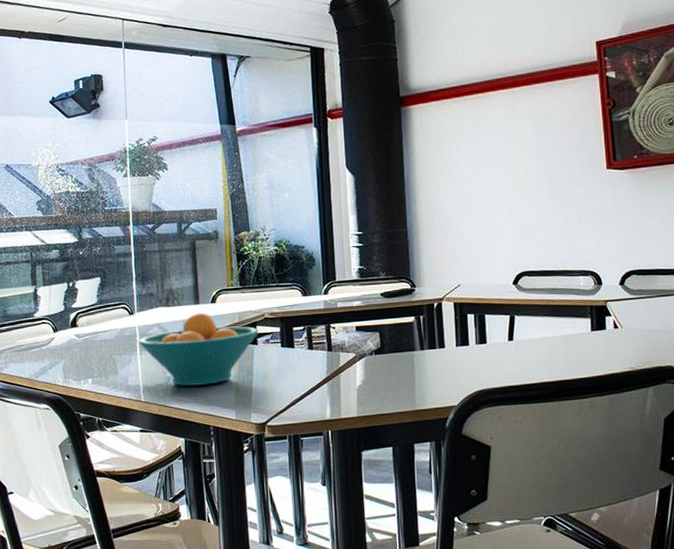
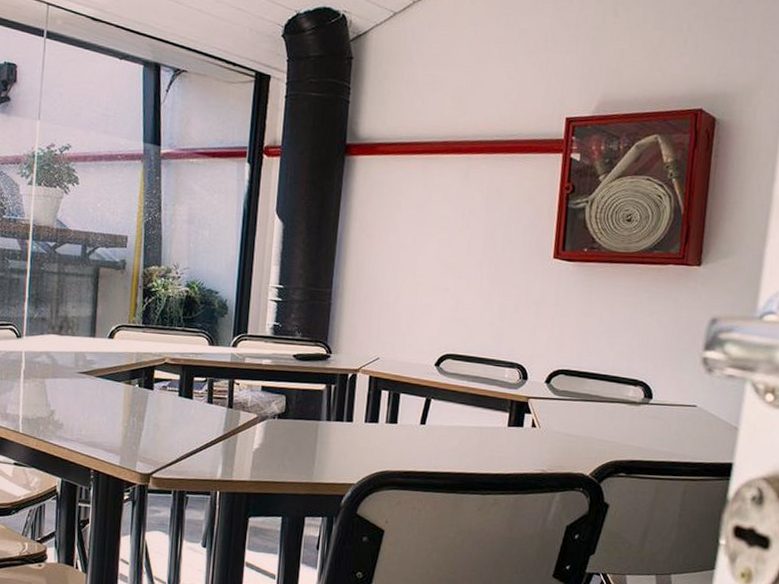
fruit bowl: present [138,312,259,387] -> none [23,346,156,426]

